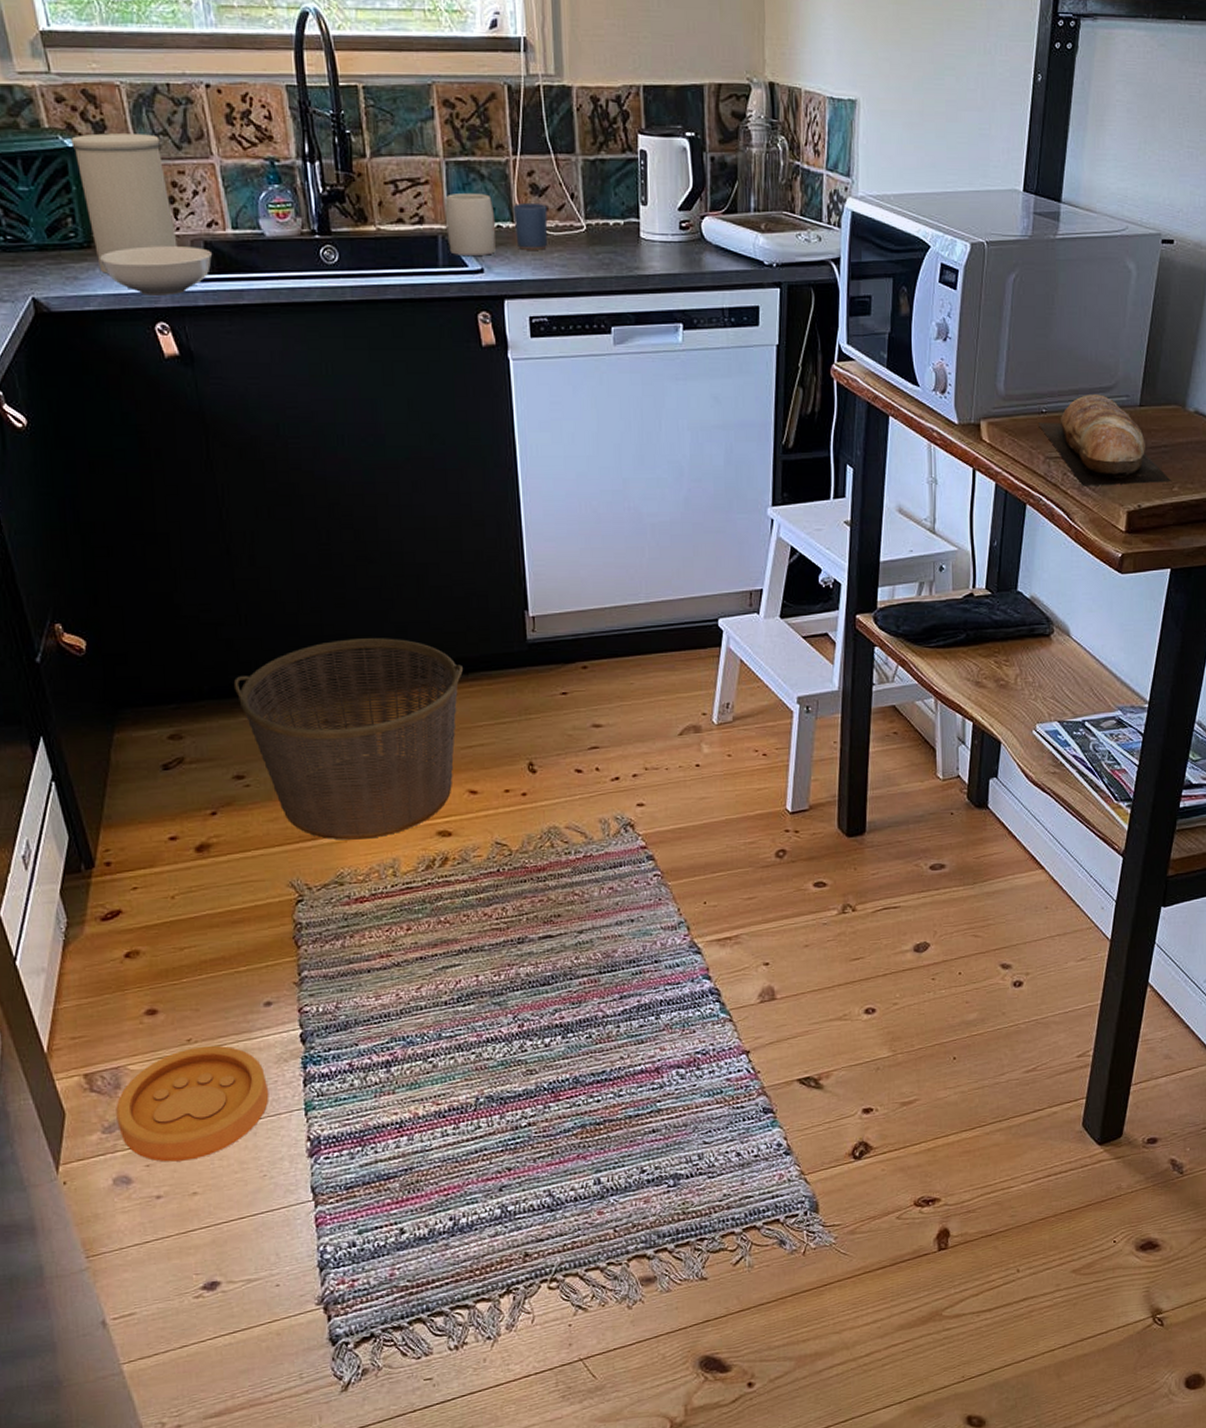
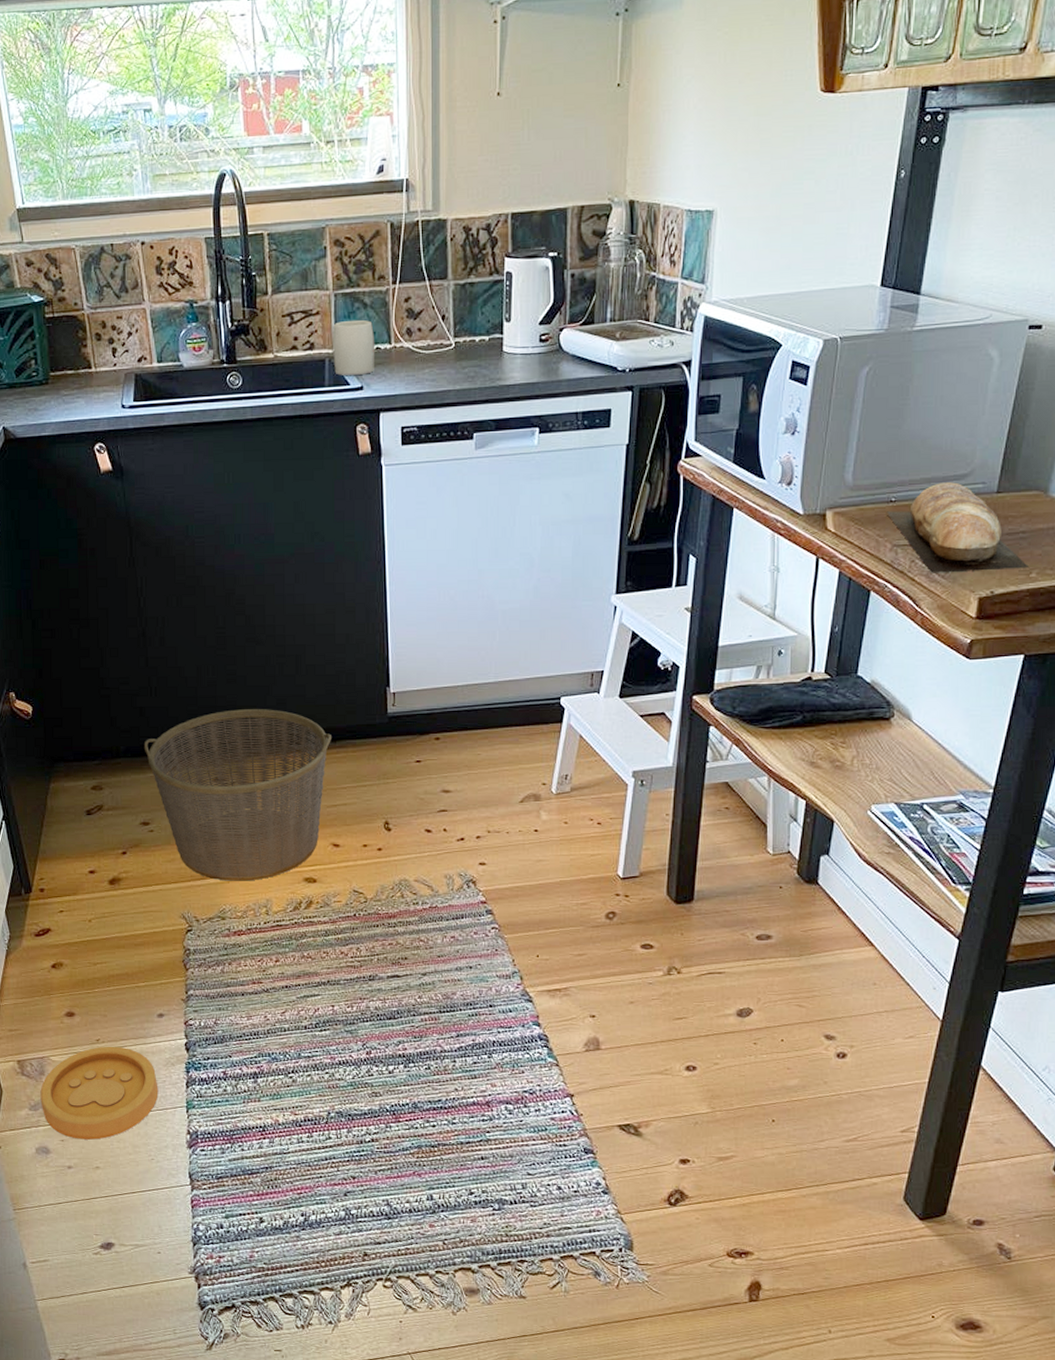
canister: present [71,133,178,274] -> none [37,287,114,405]
bowl: present [98,246,213,296] -> none [54,379,142,421]
mug: present [513,202,548,250] -> none [391,325,421,368]

